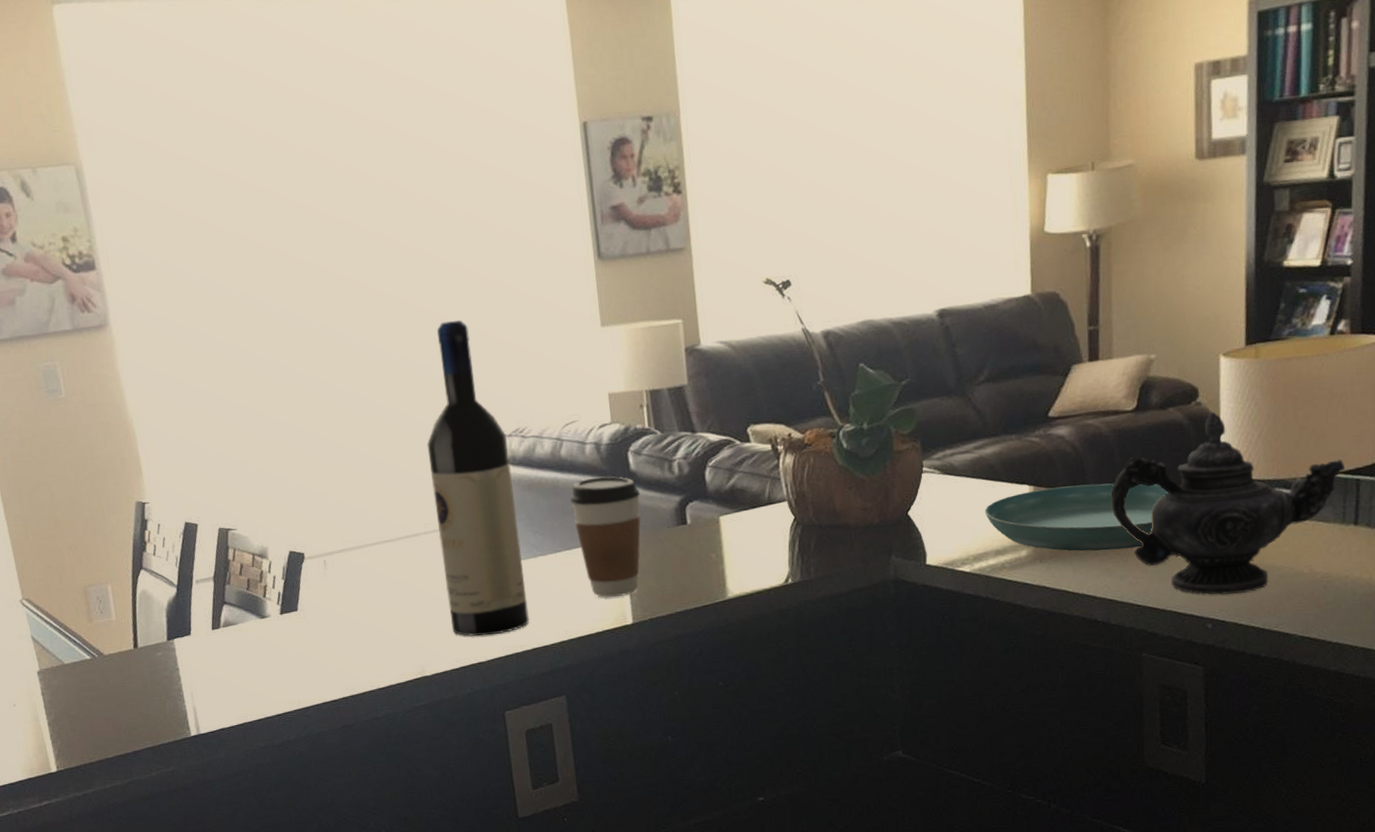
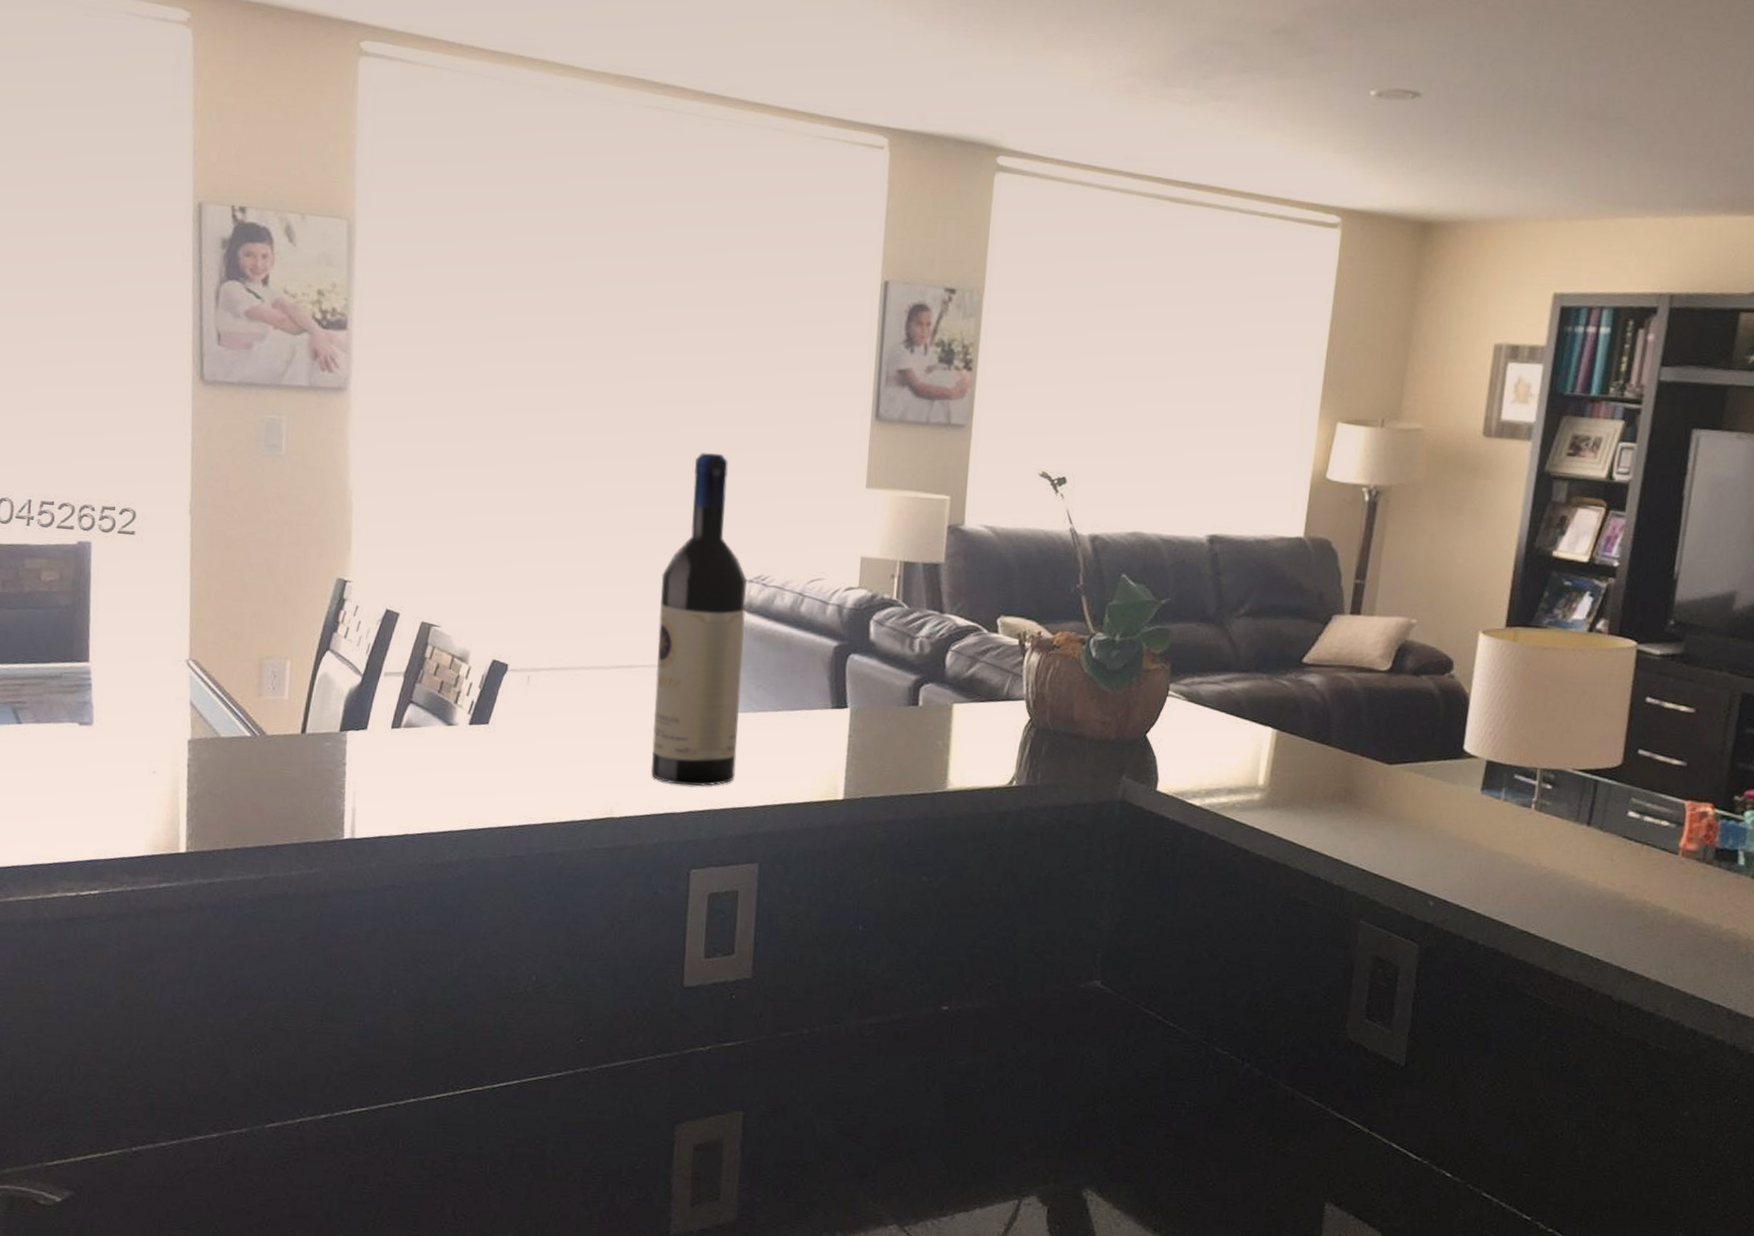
coffee cup: present [570,476,641,598] -> none [801,640,876,769]
saucer: present [984,483,1169,552] -> none [1224,734,1410,811]
teapot: present [1110,412,1344,595] -> none [1351,687,1585,876]

